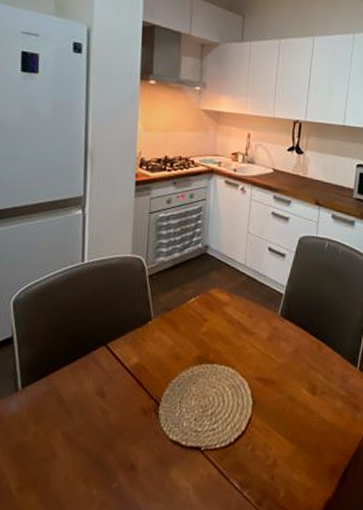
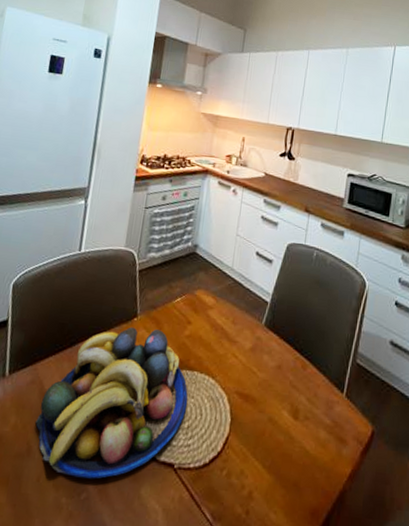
fruit bowl: none [57,330,210,471] -> present [36,326,188,479]

